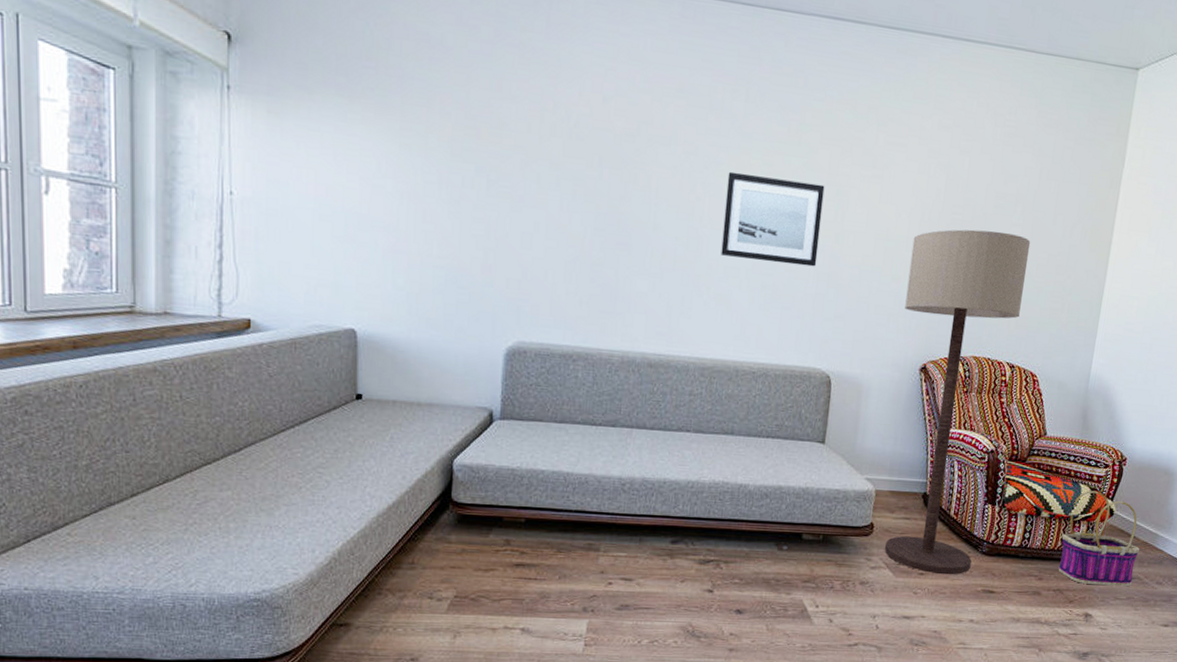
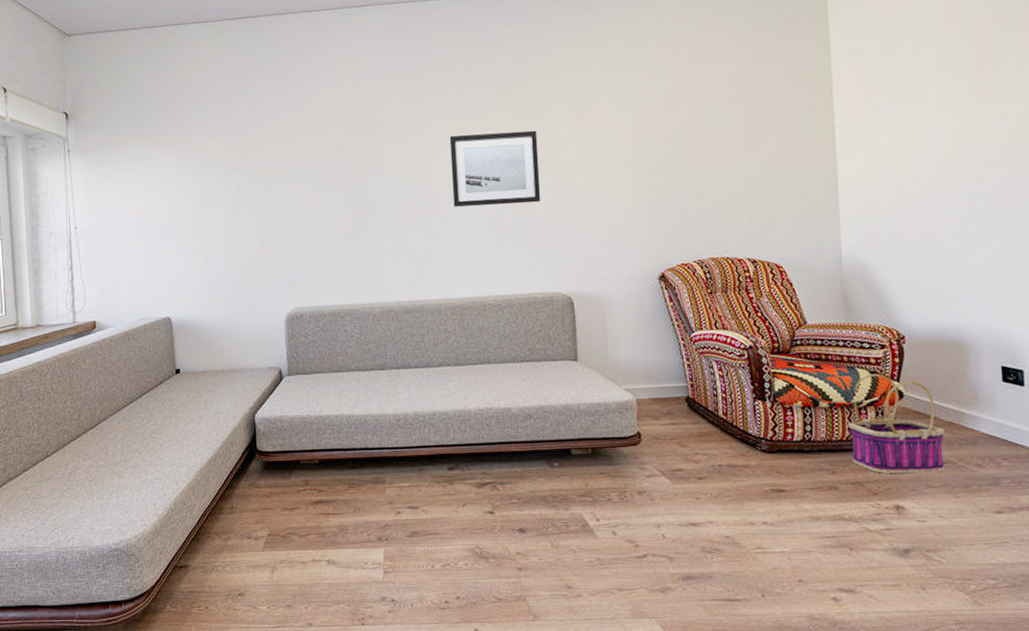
floor lamp: present [885,229,1031,575] -> none [628,138,752,478]

